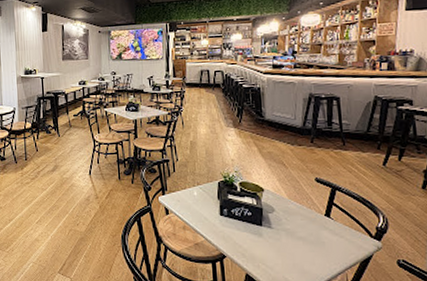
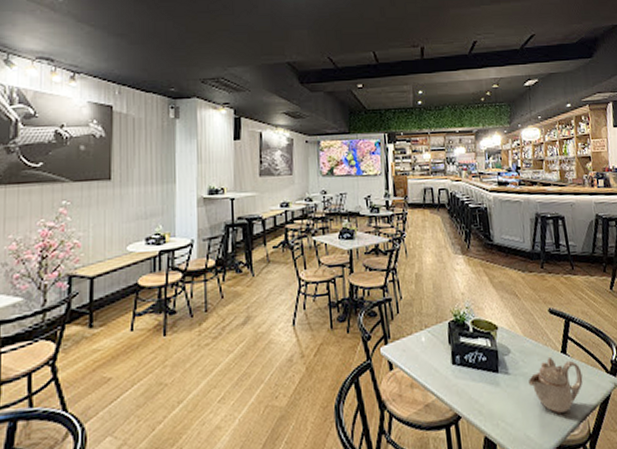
teapot: none [290,219,345,266] -> present [529,358,583,414]

